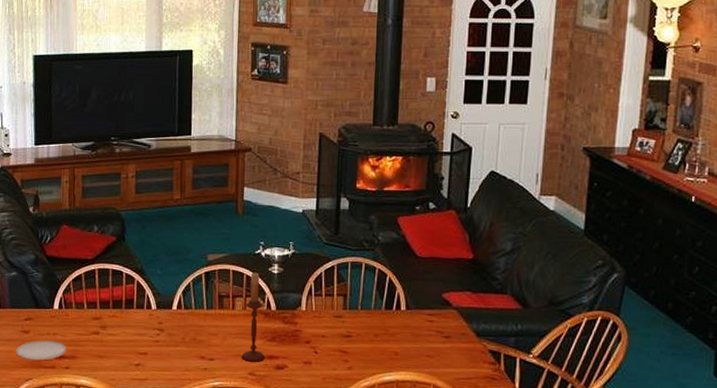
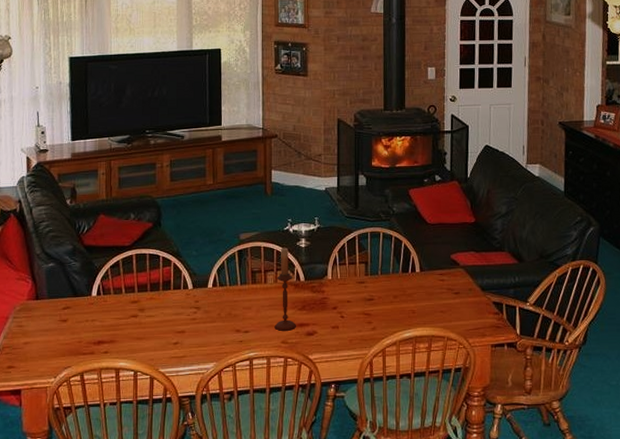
plate: present [15,340,67,361] -> none [53,327,106,348]

